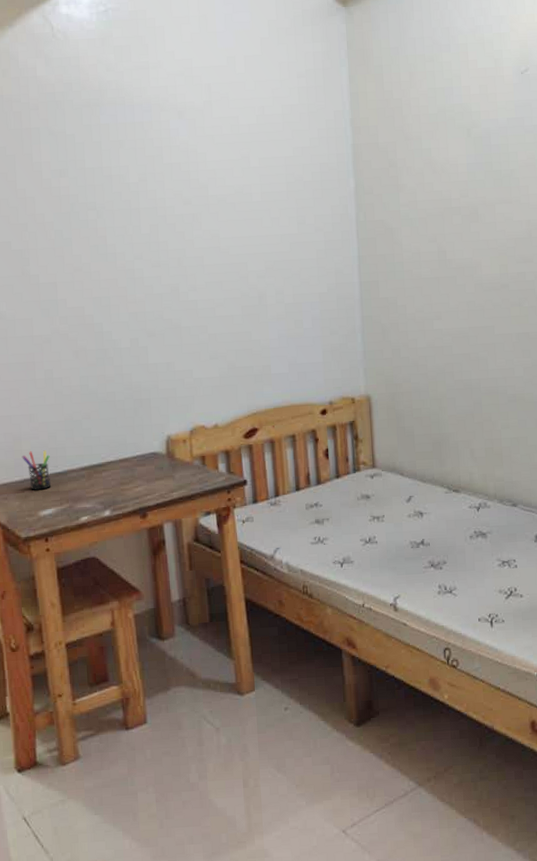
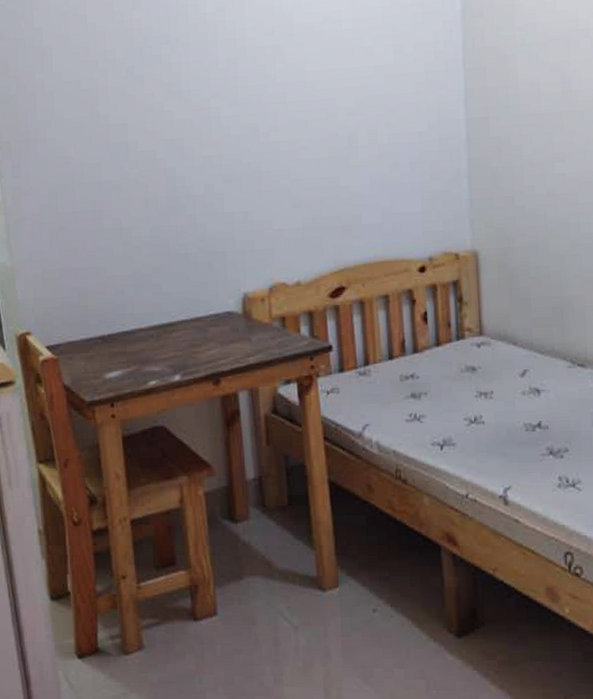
pen holder: present [21,450,52,490] -> none [87,307,118,350]

